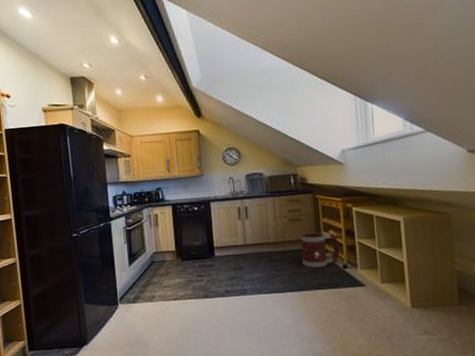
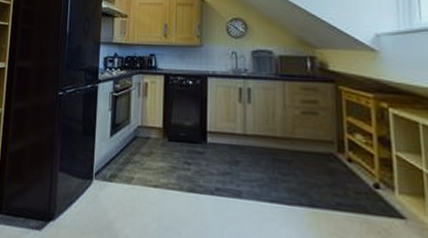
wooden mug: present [299,232,341,268] -> none [315,131,370,182]

